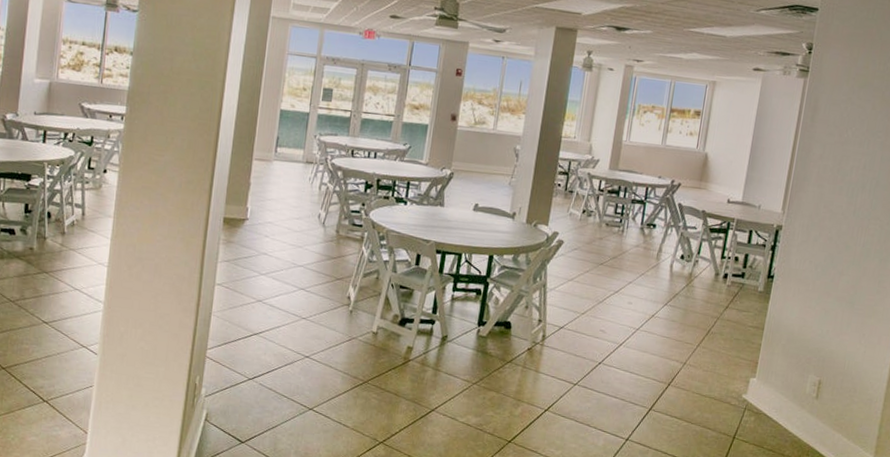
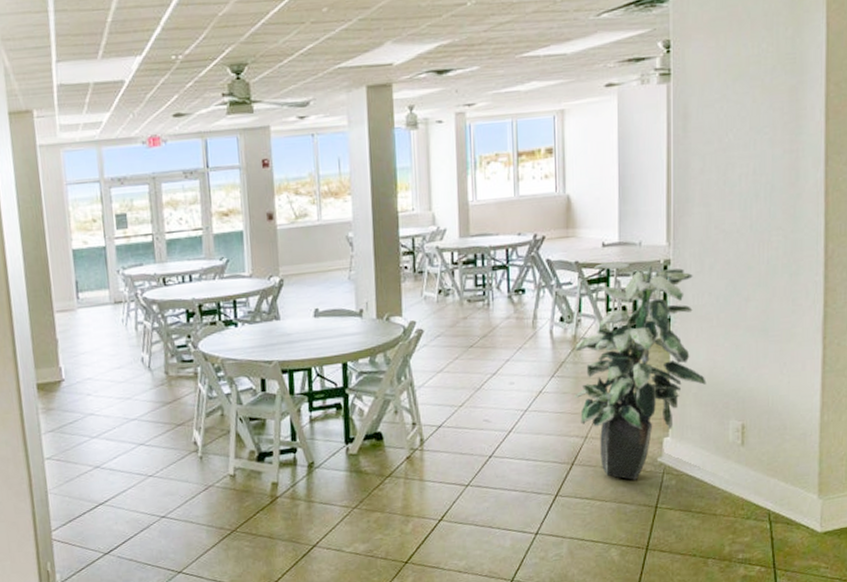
indoor plant: none [680,216,799,410] -> present [573,261,706,480]

